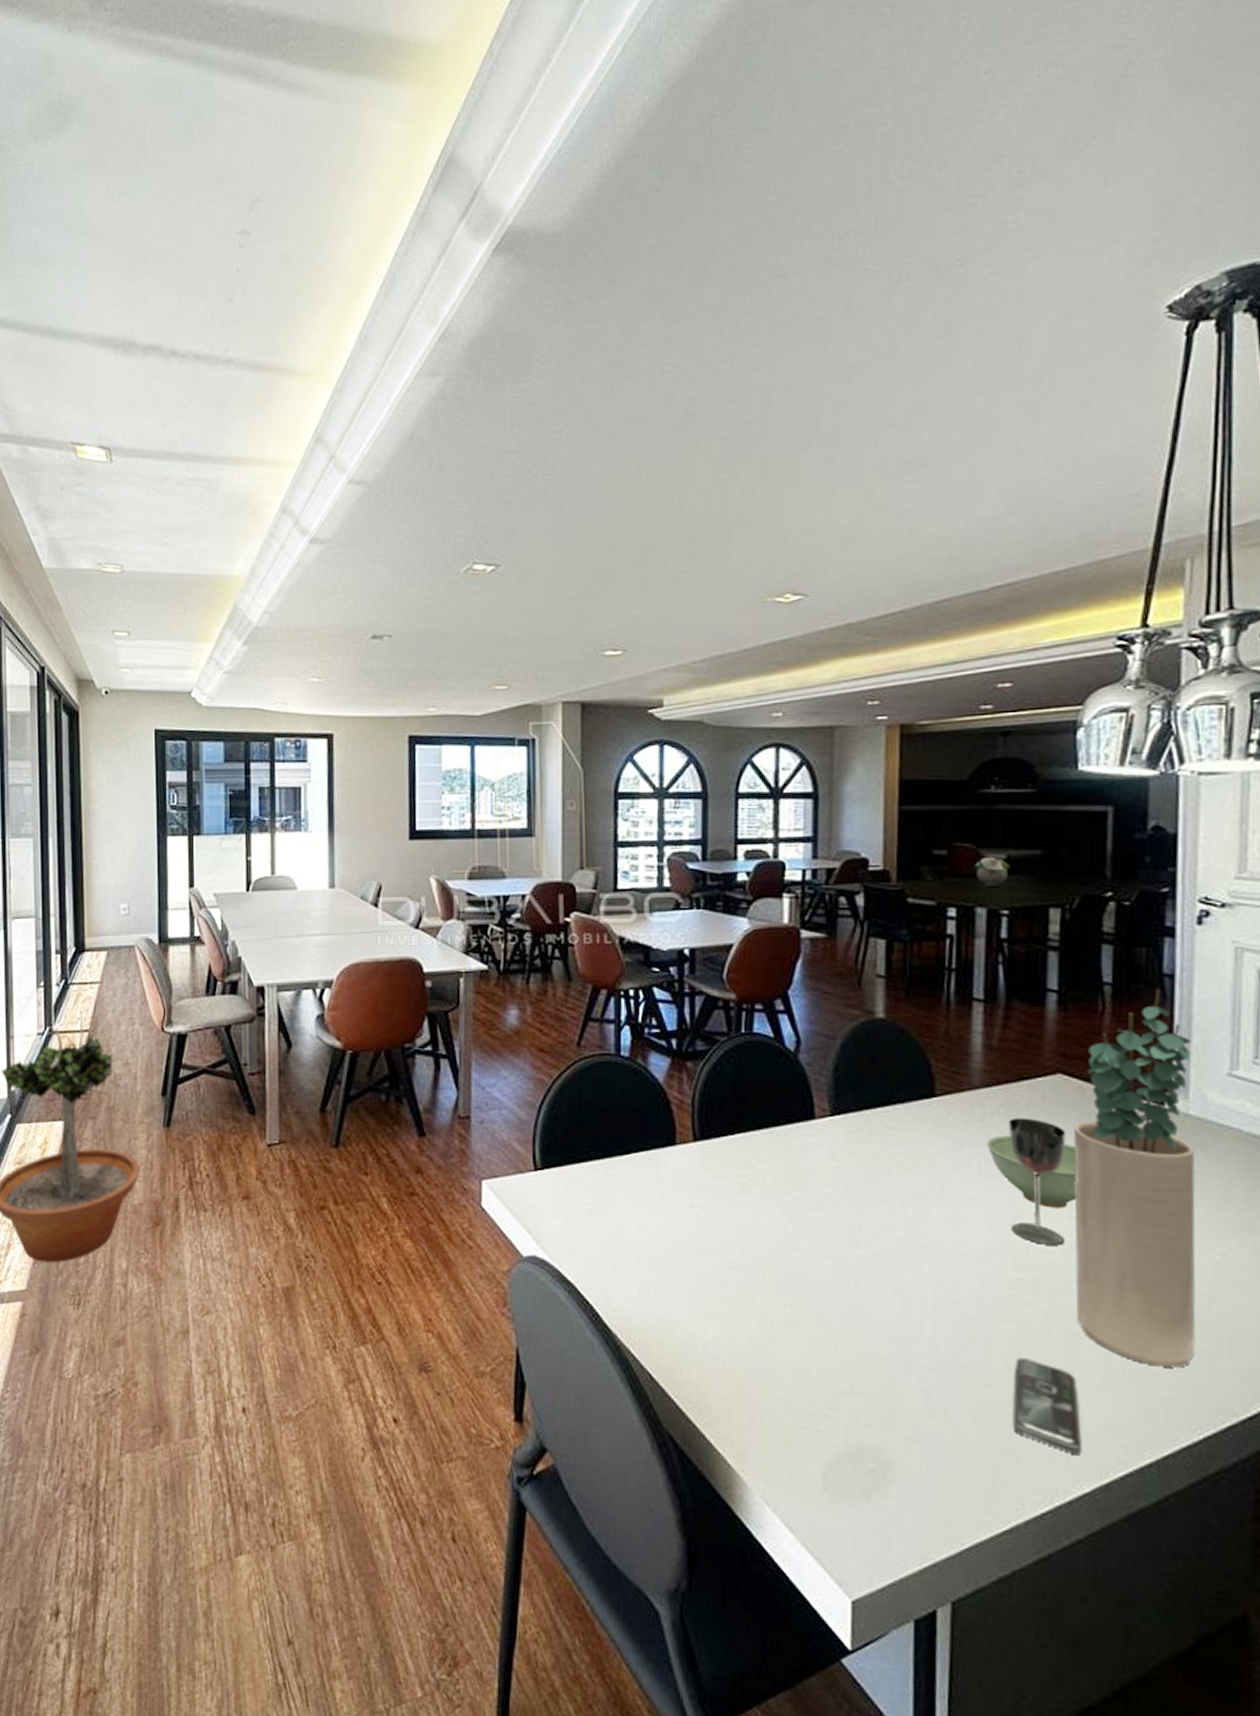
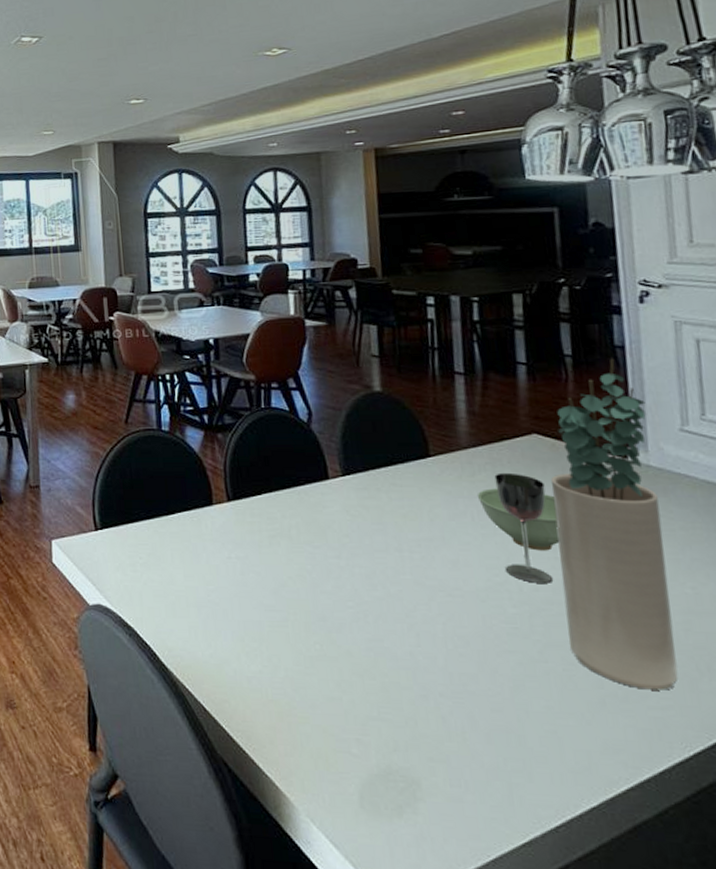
flower arrangement: present [973,856,1011,886] -> none [445,253,477,278]
mobile phone: present [1013,1358,1082,1454] -> none [519,685,587,771]

